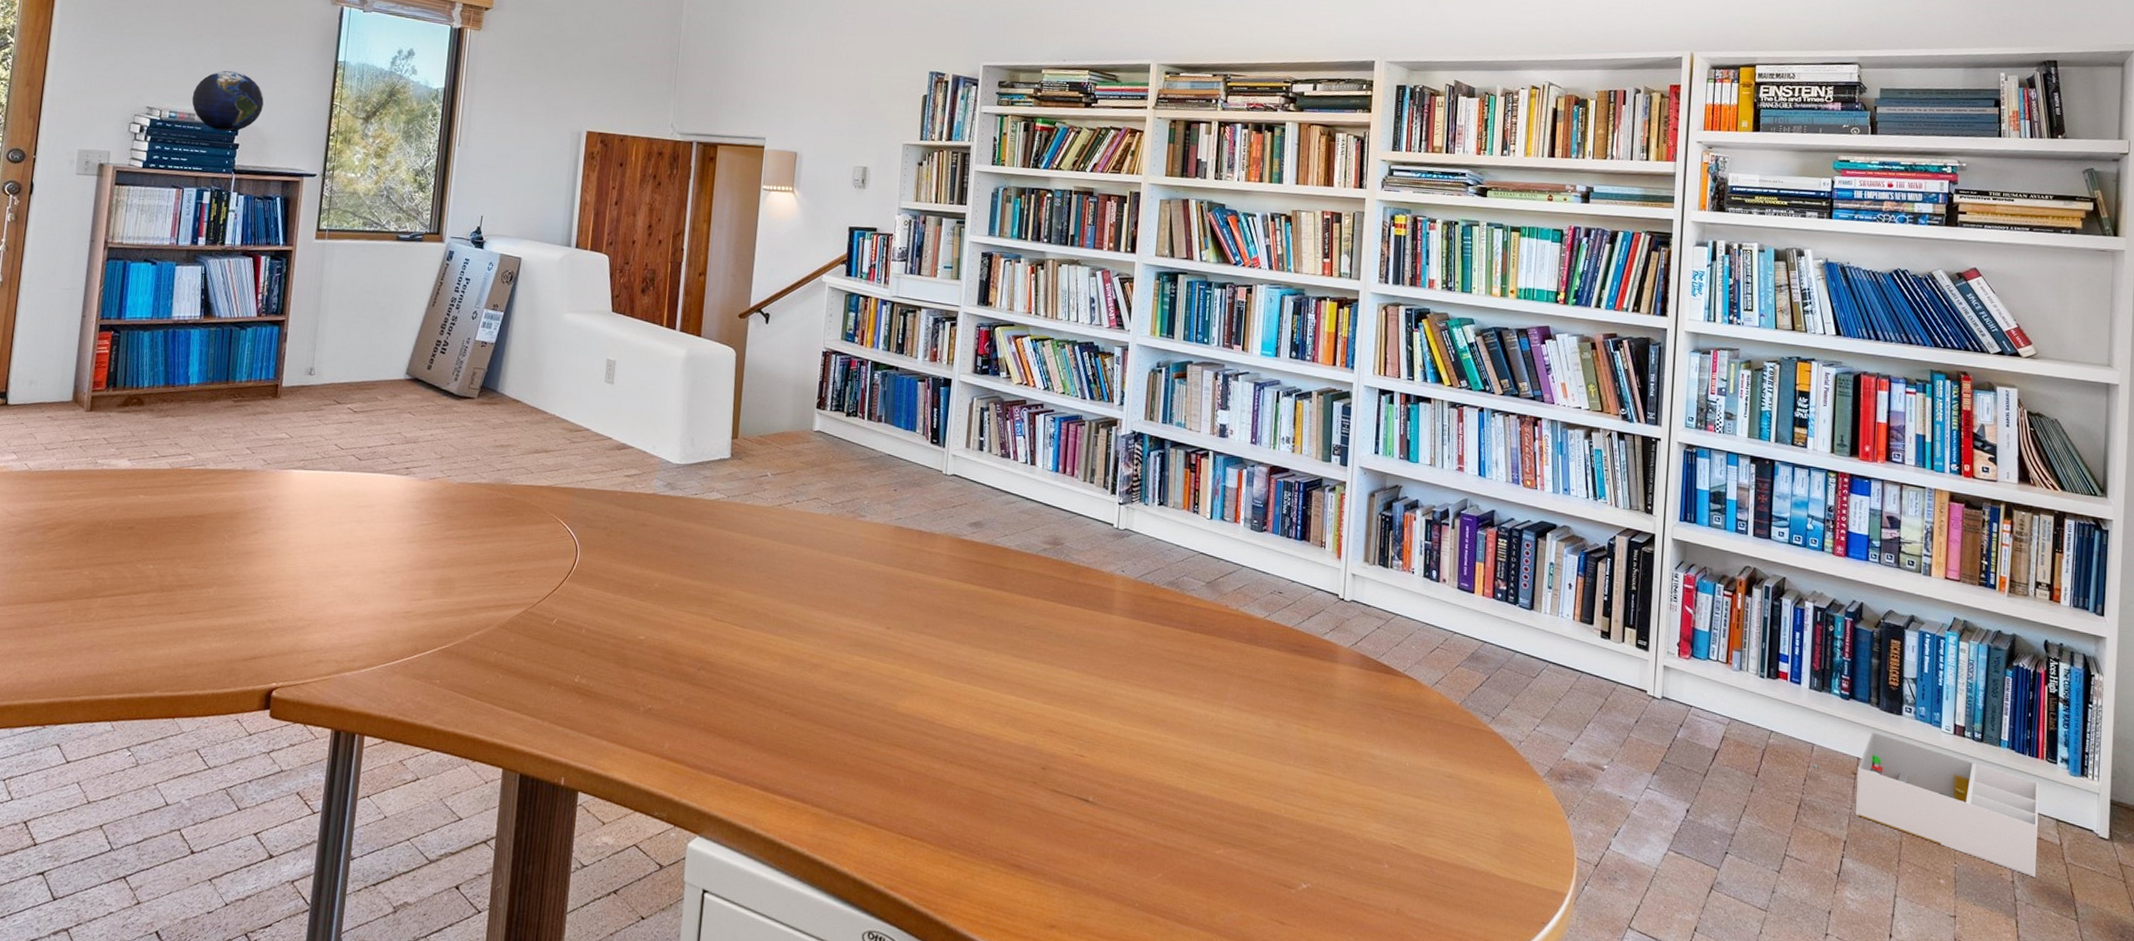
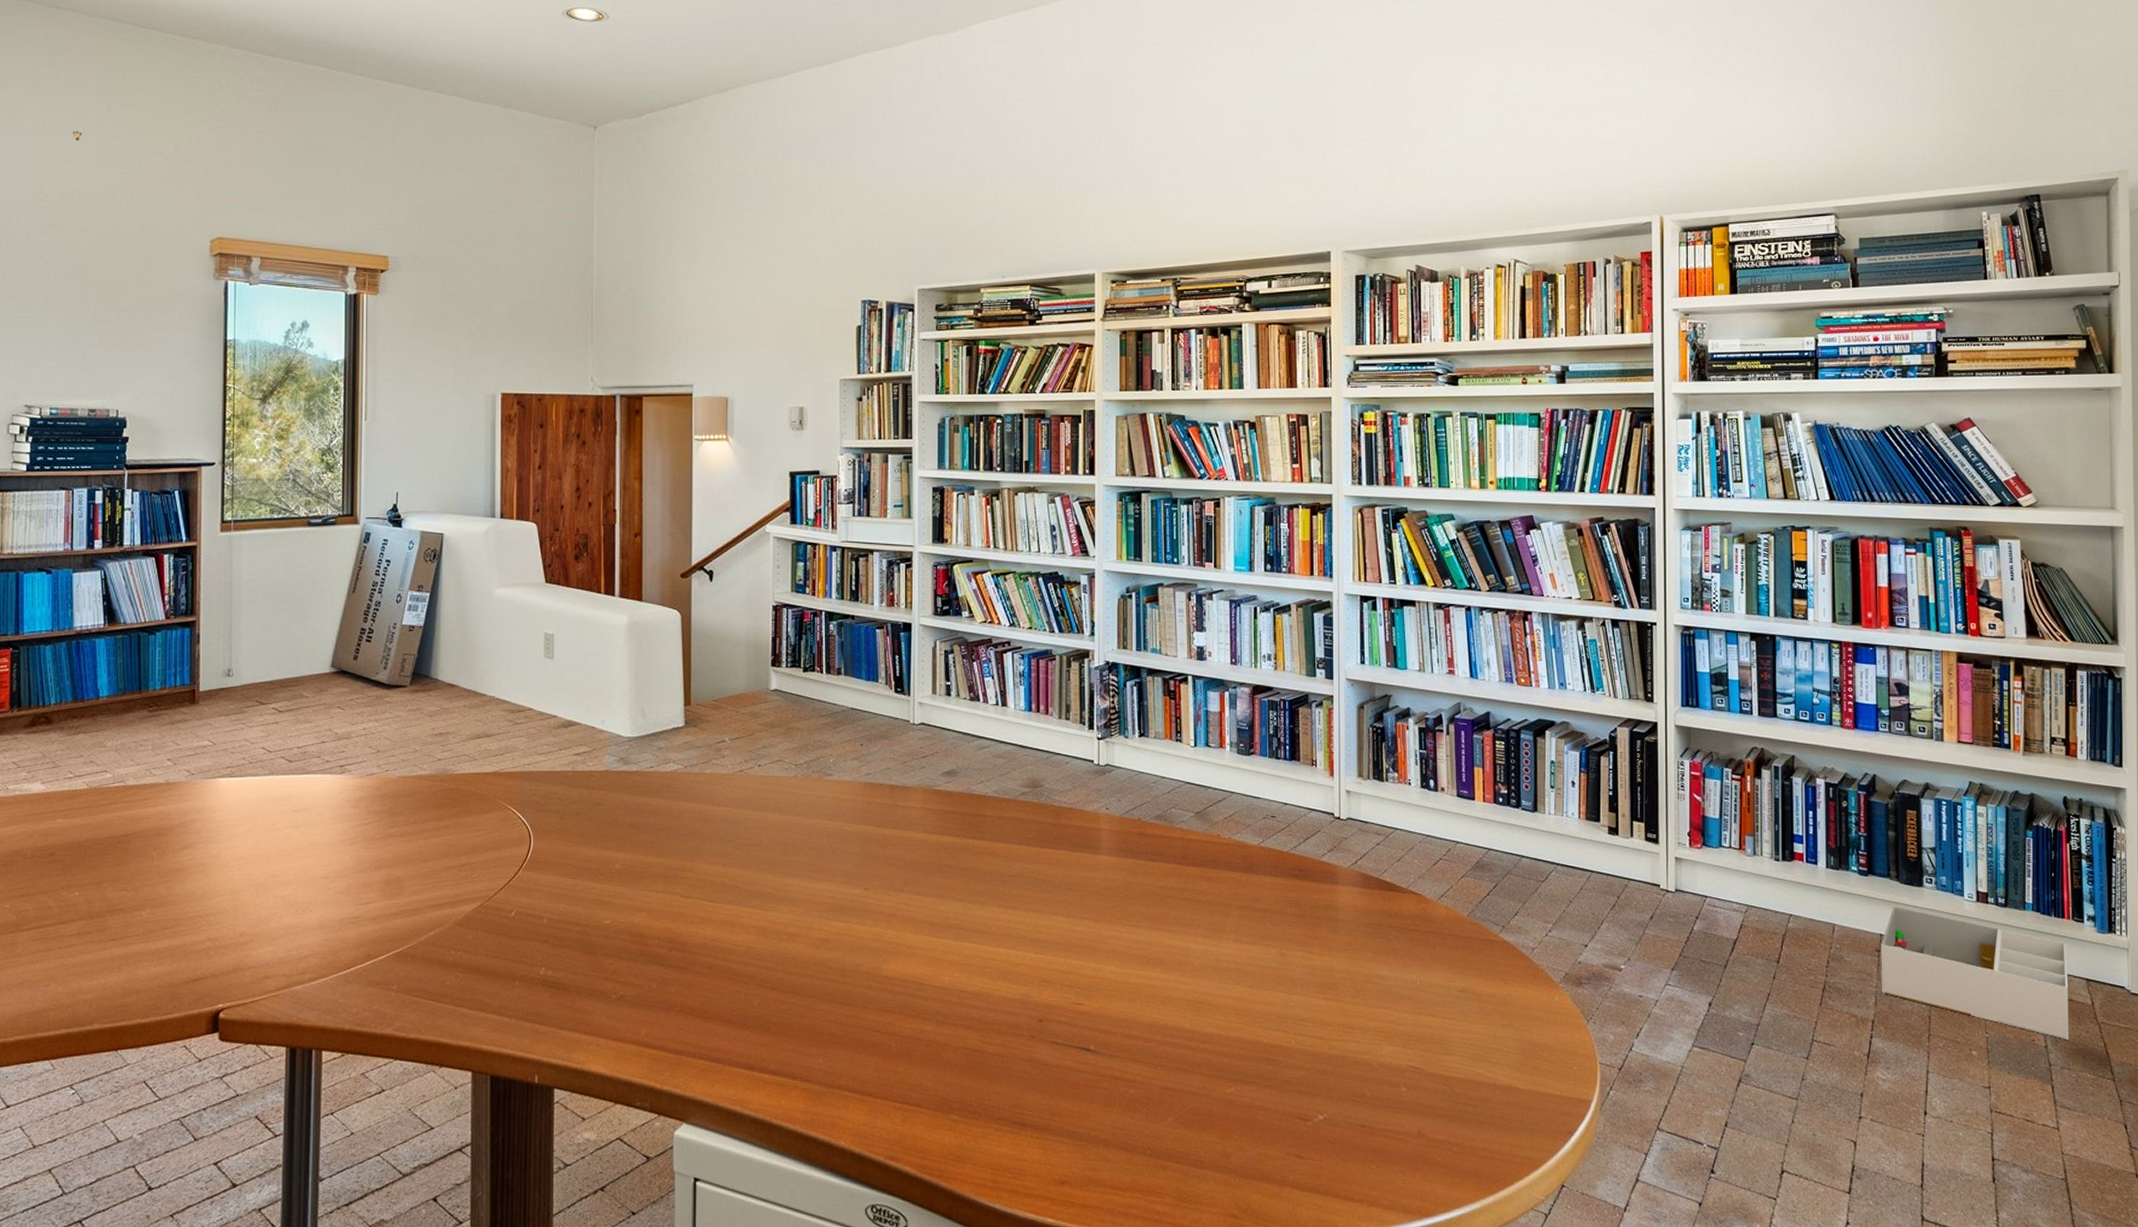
globe: present [192,70,264,132] -> none [73,359,151,425]

